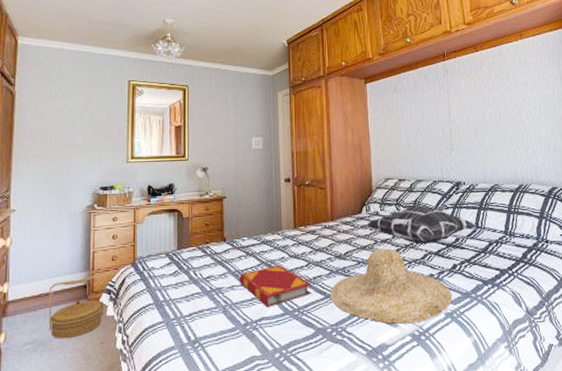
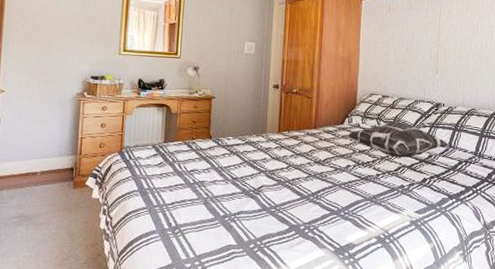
basket: present [48,274,106,339] -> none [35,159,93,216]
hardback book: present [240,264,312,307] -> none [222,164,290,203]
straw hat: present [330,248,453,324] -> none [306,158,419,227]

